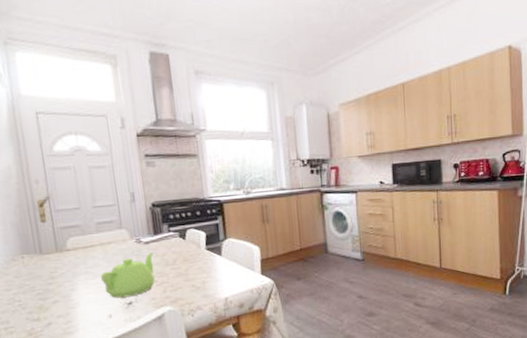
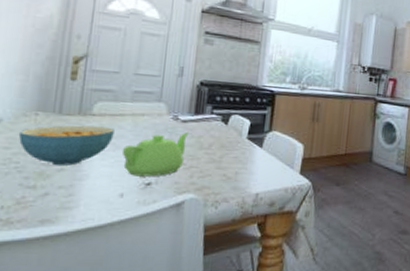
cereal bowl: none [14,259,91,298] -> present [19,125,114,166]

